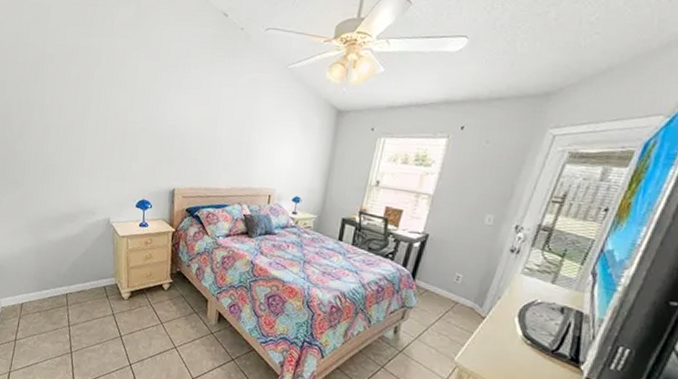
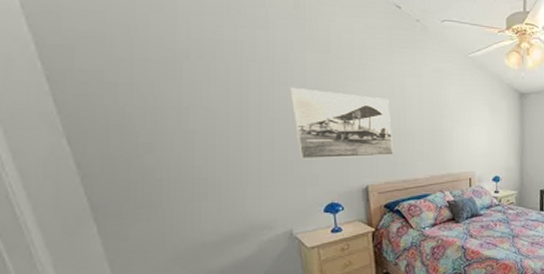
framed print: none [122,91,204,163] -> present [289,87,394,160]

